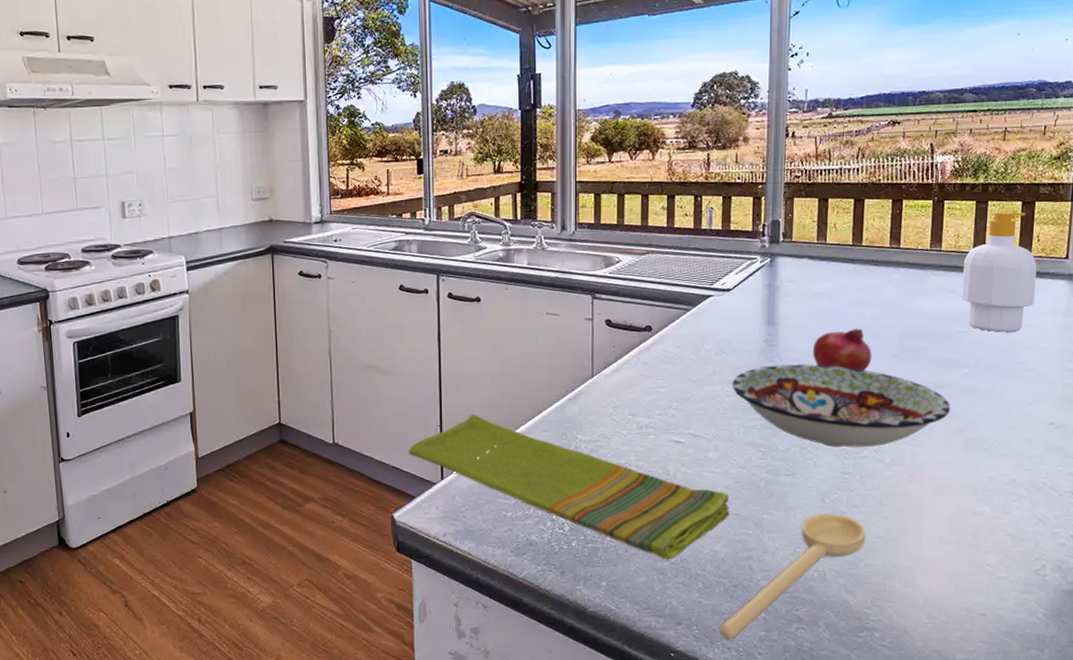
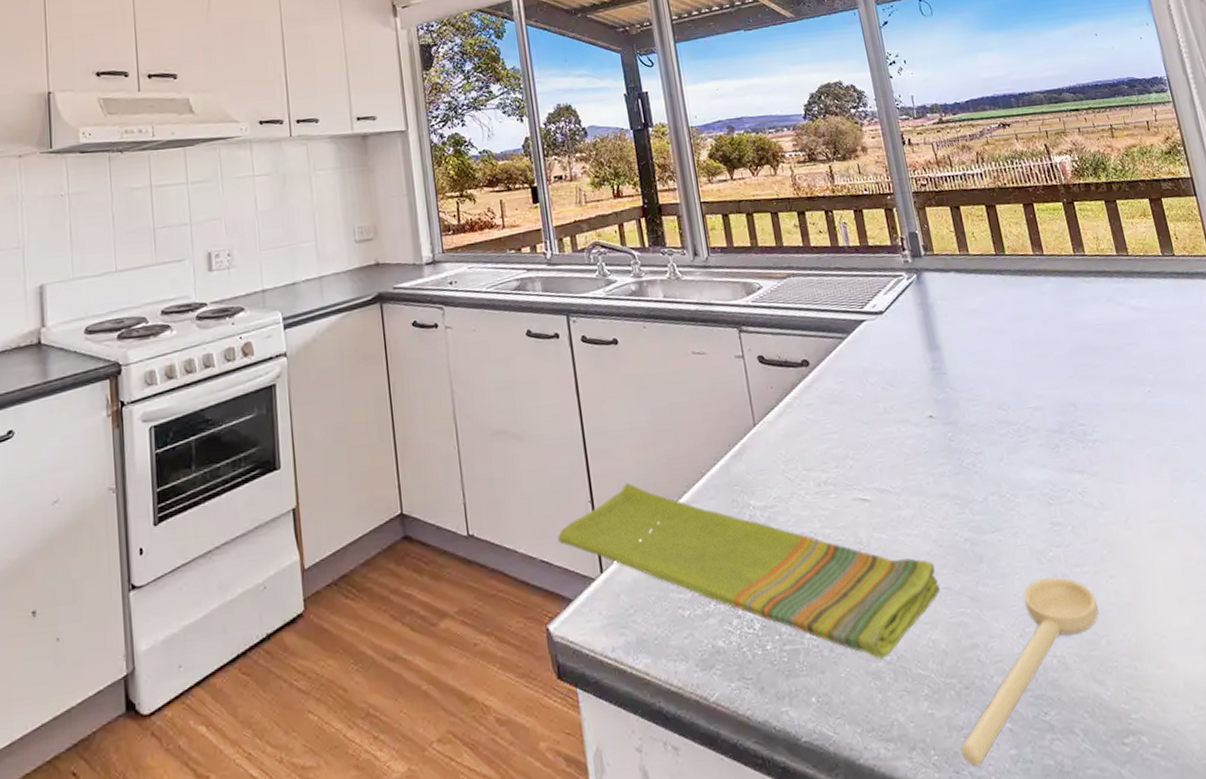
bowl: present [732,364,951,448] -> none [907,392,1146,493]
fruit: present [812,328,872,371] -> none [983,347,1048,397]
soap bottle: present [961,212,1037,332] -> none [1110,210,1193,342]

